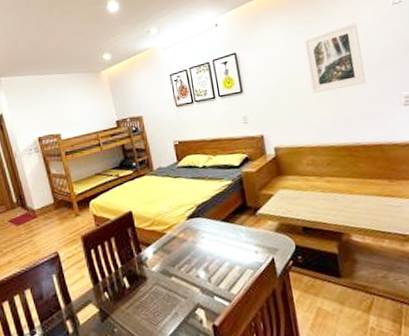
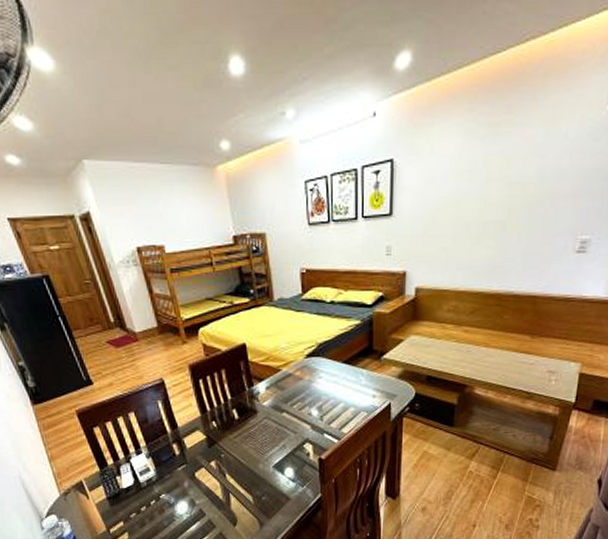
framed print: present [304,23,367,93] -> none [475,133,556,226]

